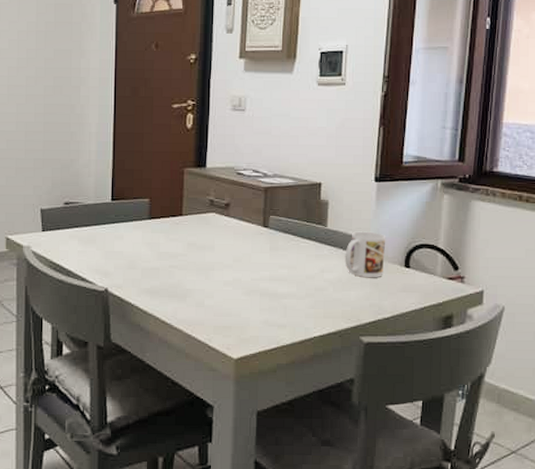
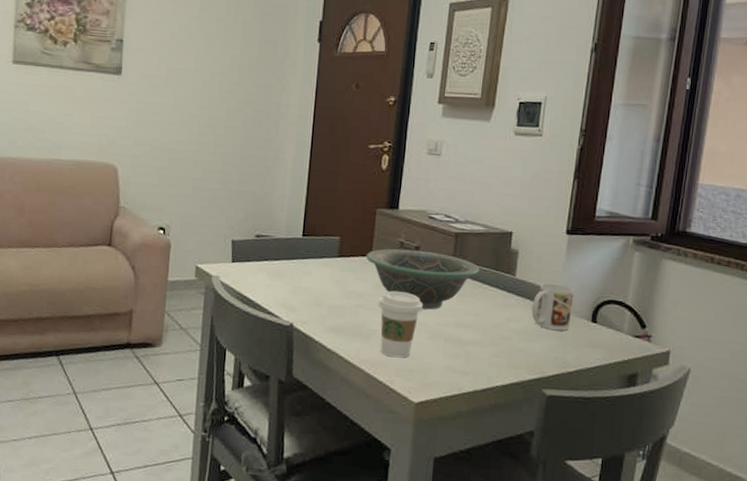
decorative bowl: none [176,207,291,266] -> present [366,248,479,310]
coffee cup: none [193,249,236,316] -> present [379,291,423,358]

